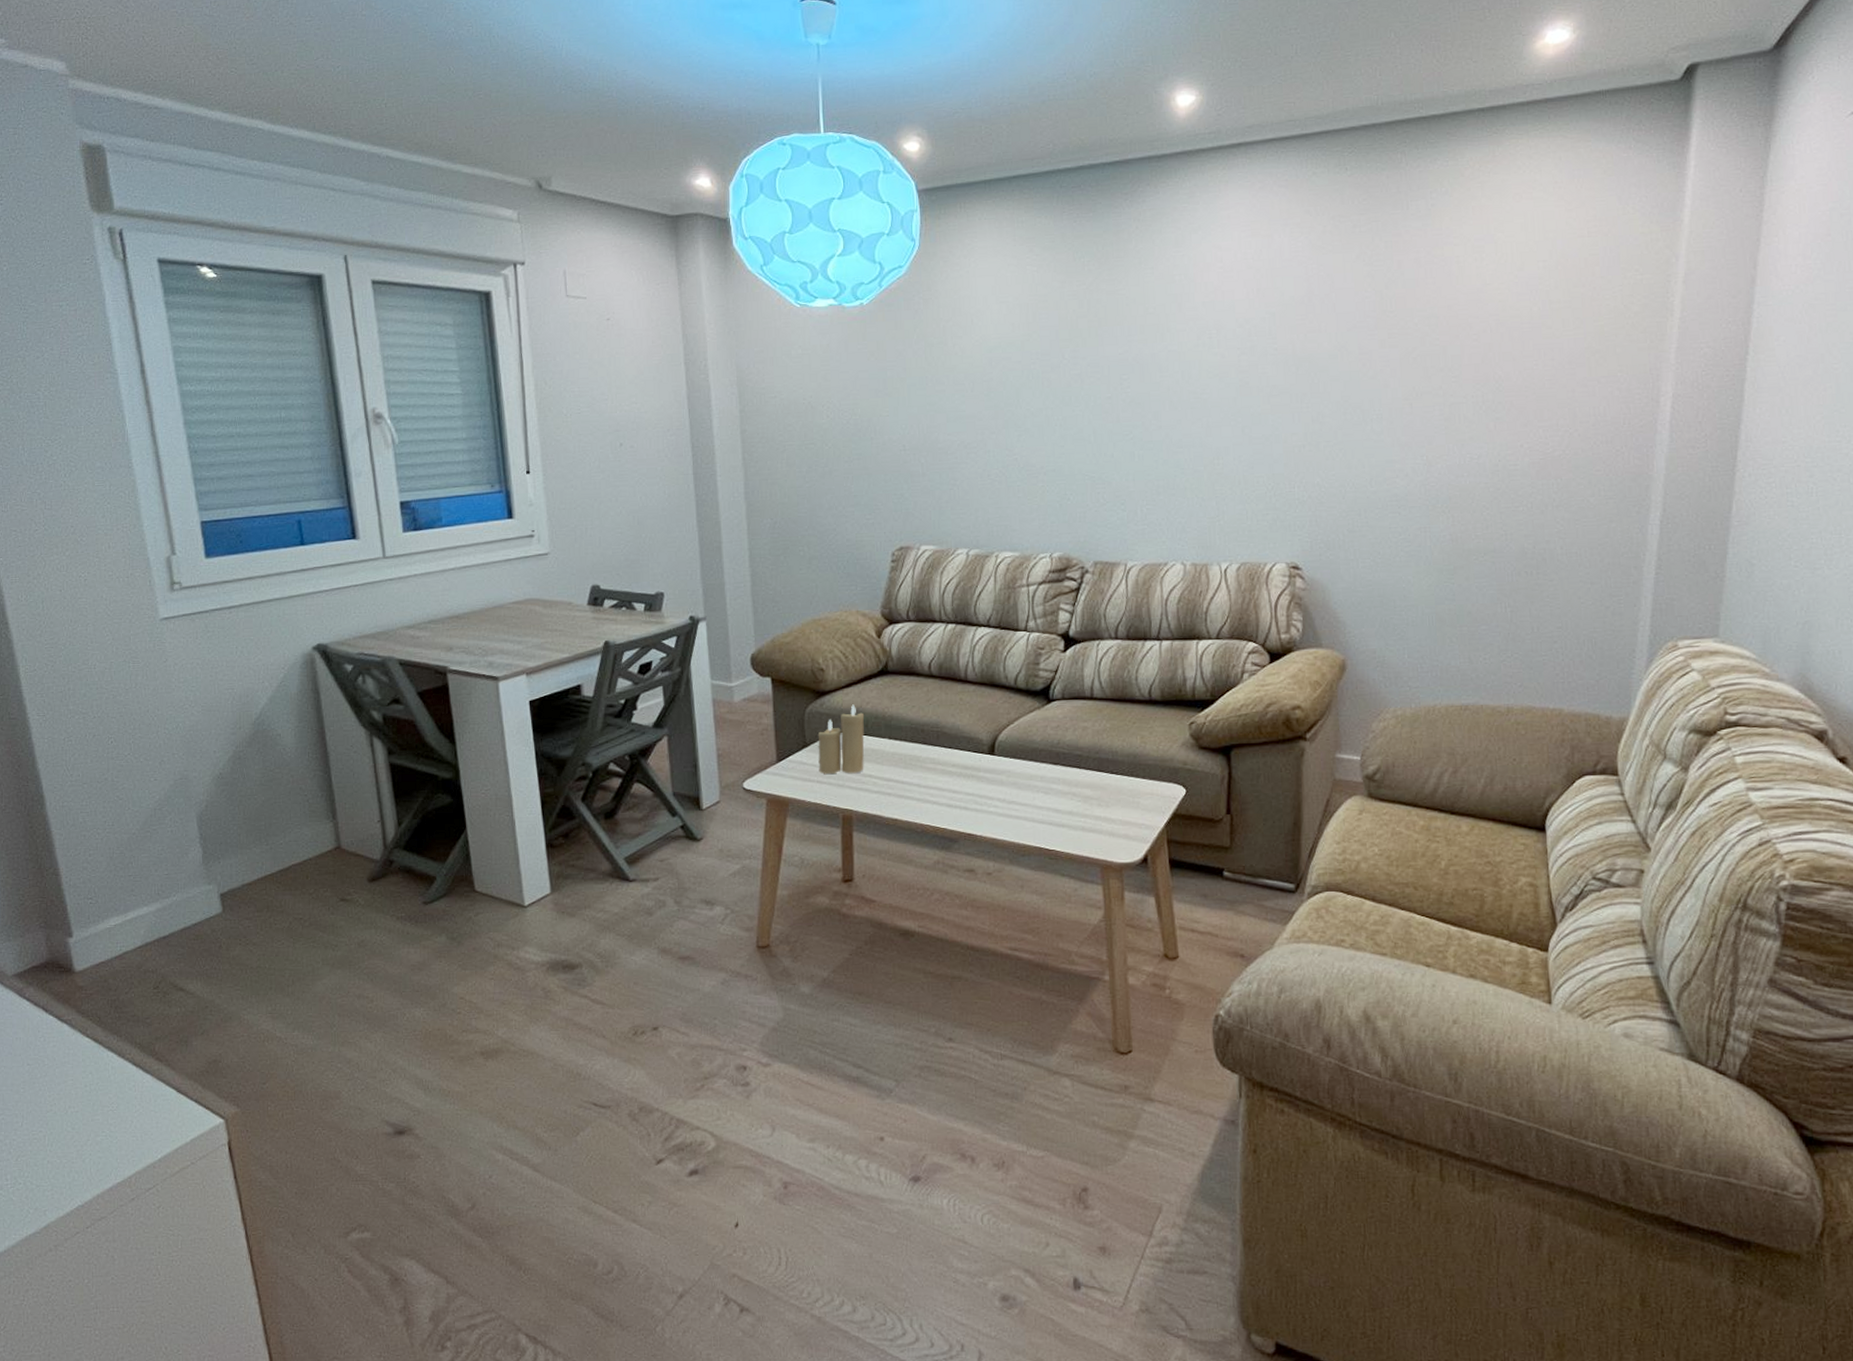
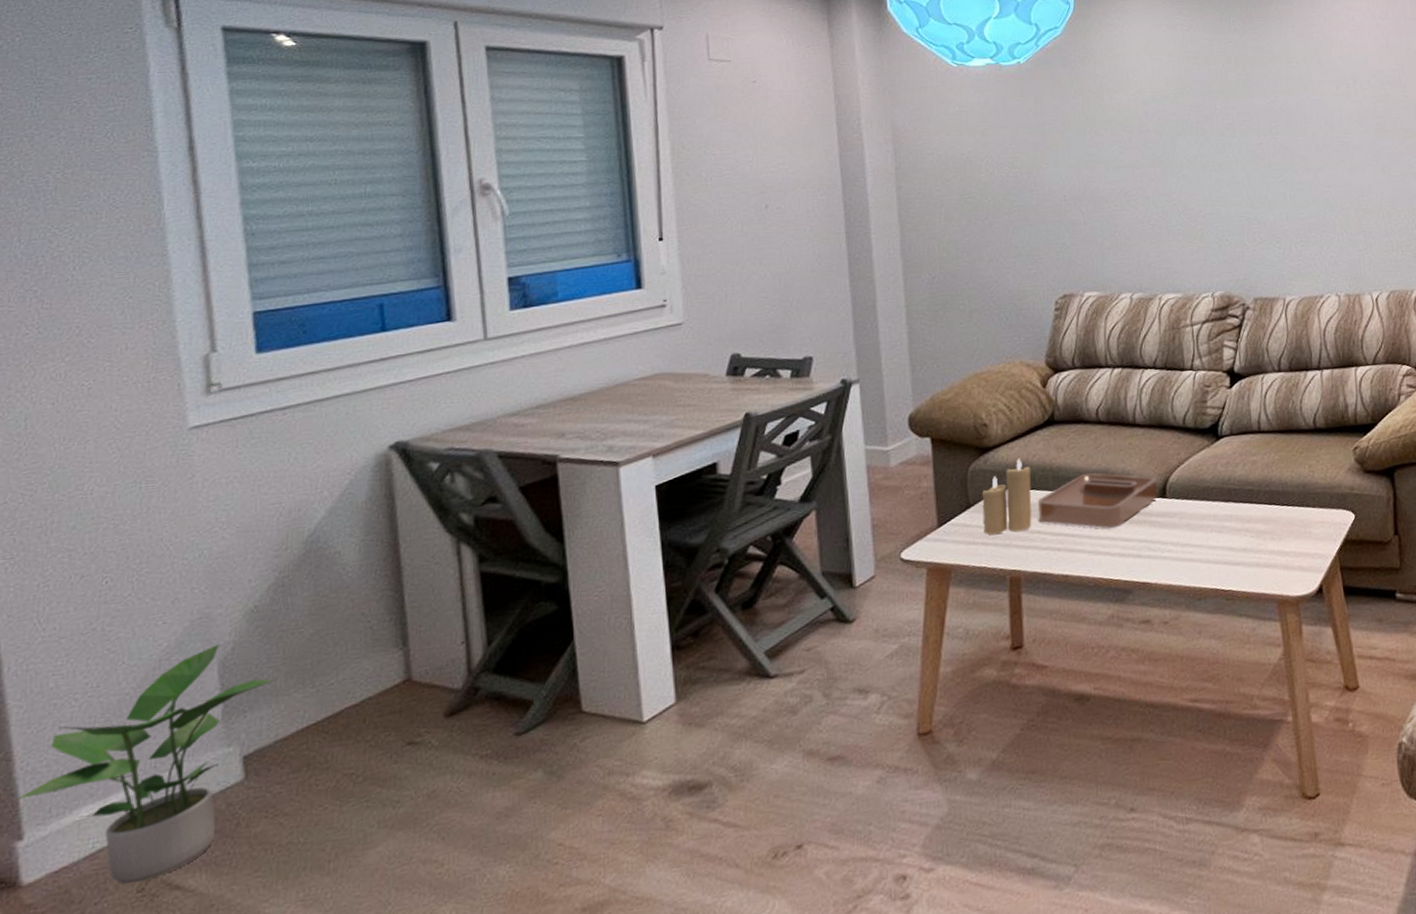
potted plant: none [66,801,239,982] -> present [17,644,275,885]
decorative tray: none [869,724,986,779] -> present [1037,472,1158,529]

